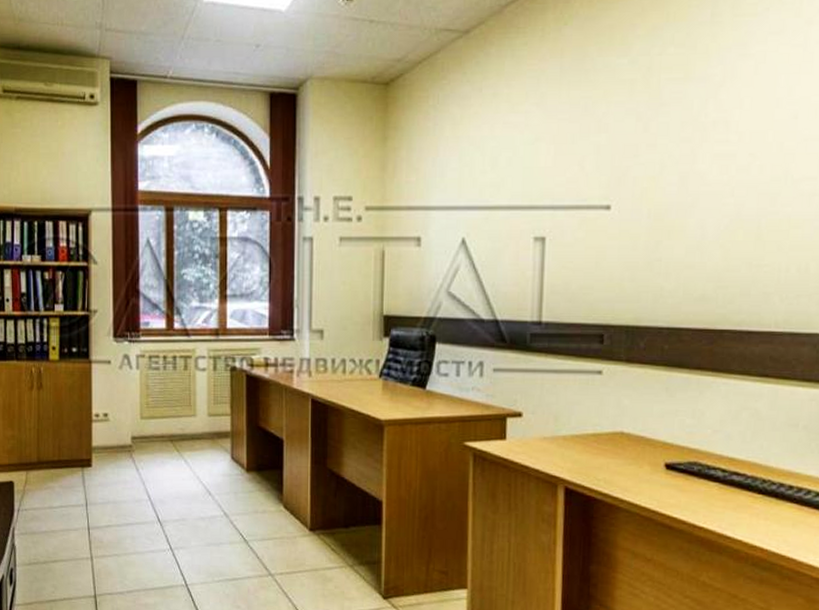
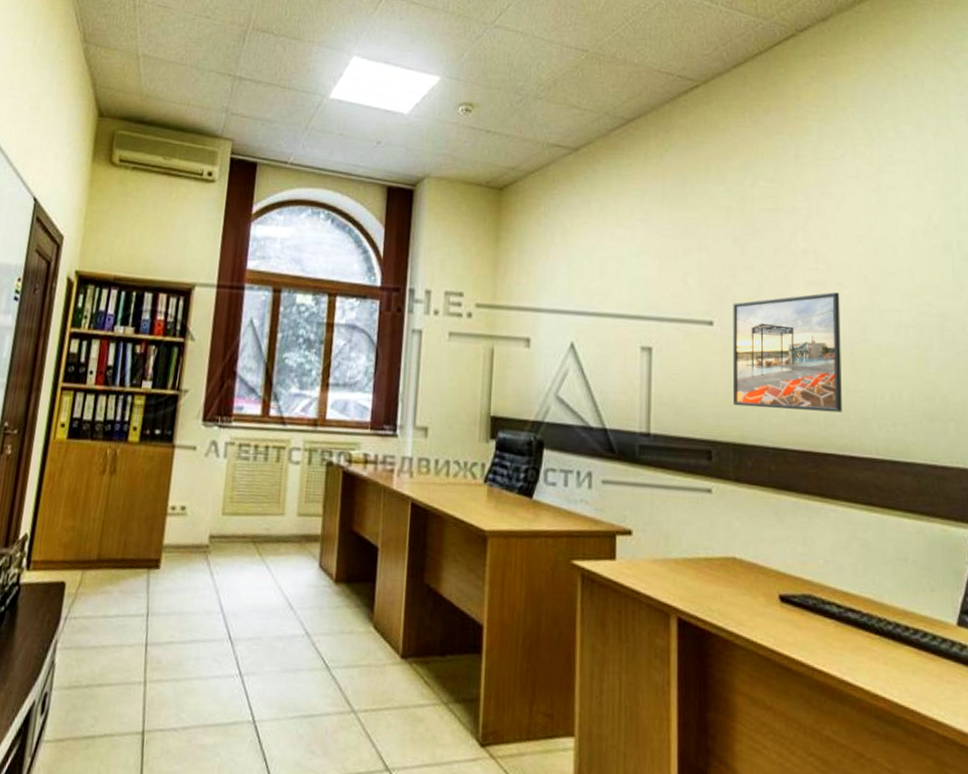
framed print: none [628,164,751,289] -> present [732,292,842,413]

